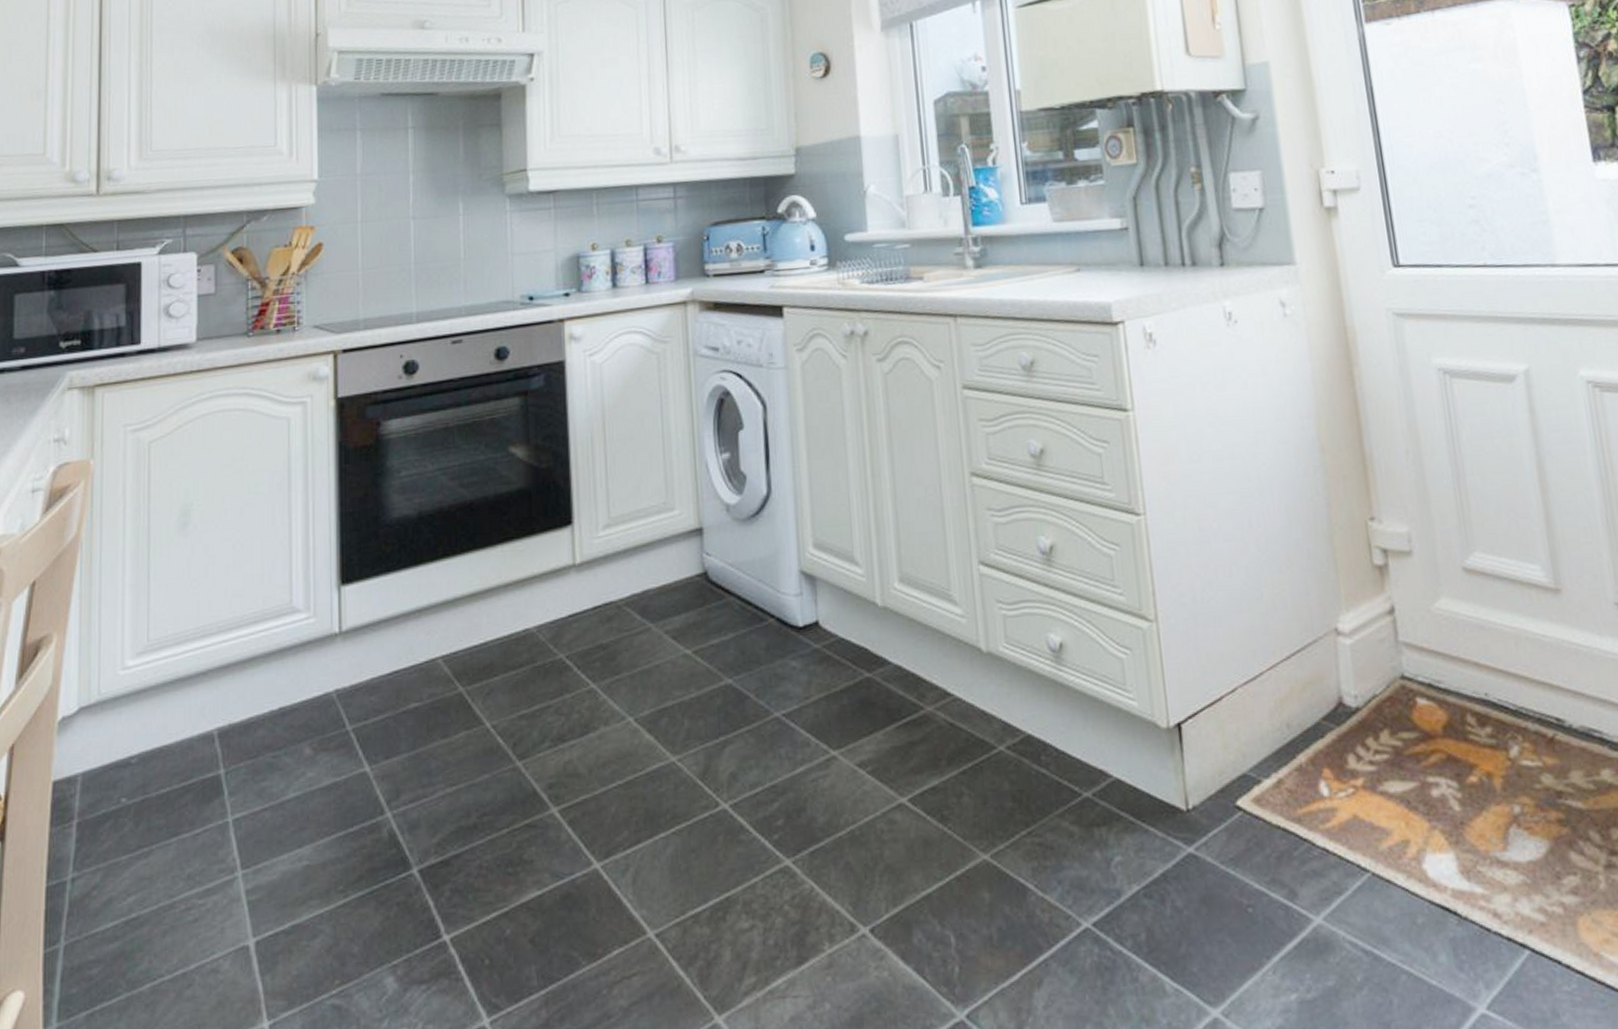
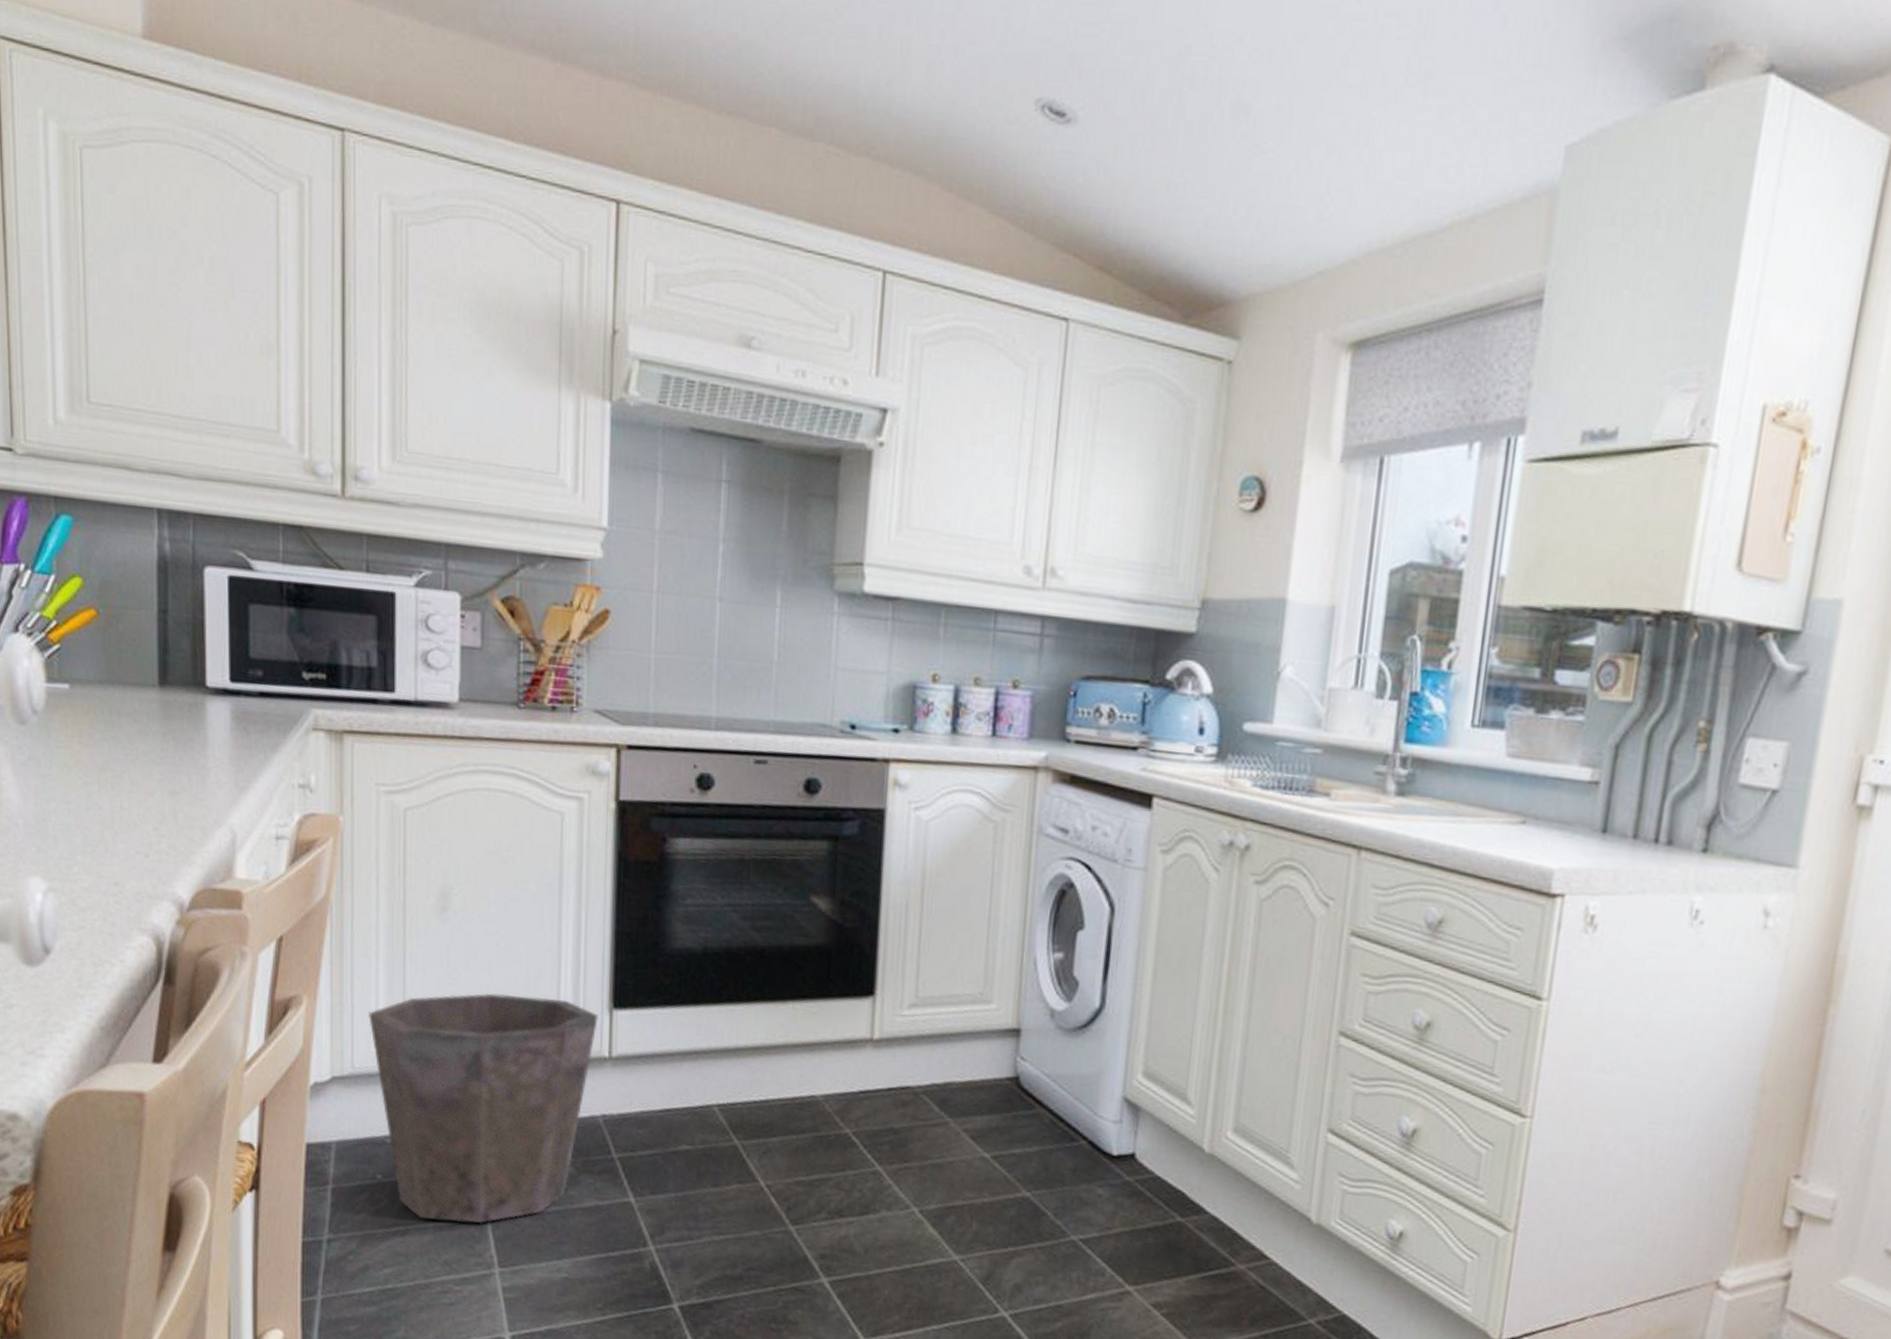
waste bin: none [115,586,328,835] -> present [369,993,598,1223]

